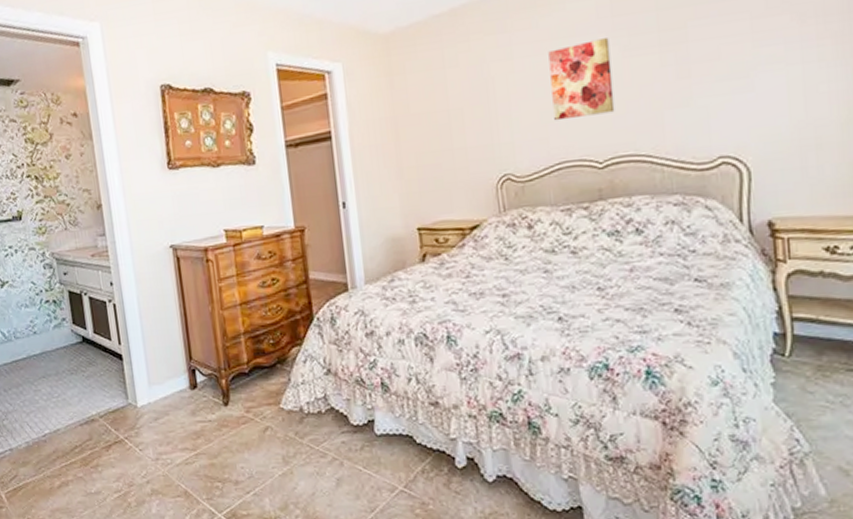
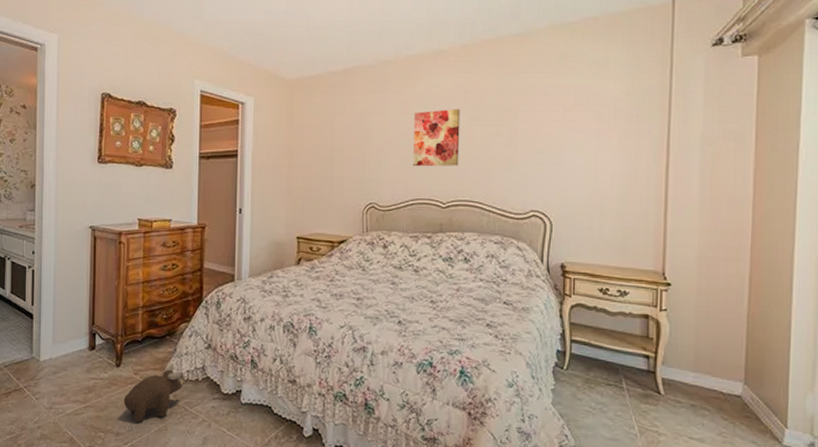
plush toy: none [238,397,305,468] -> present [123,364,184,423]

